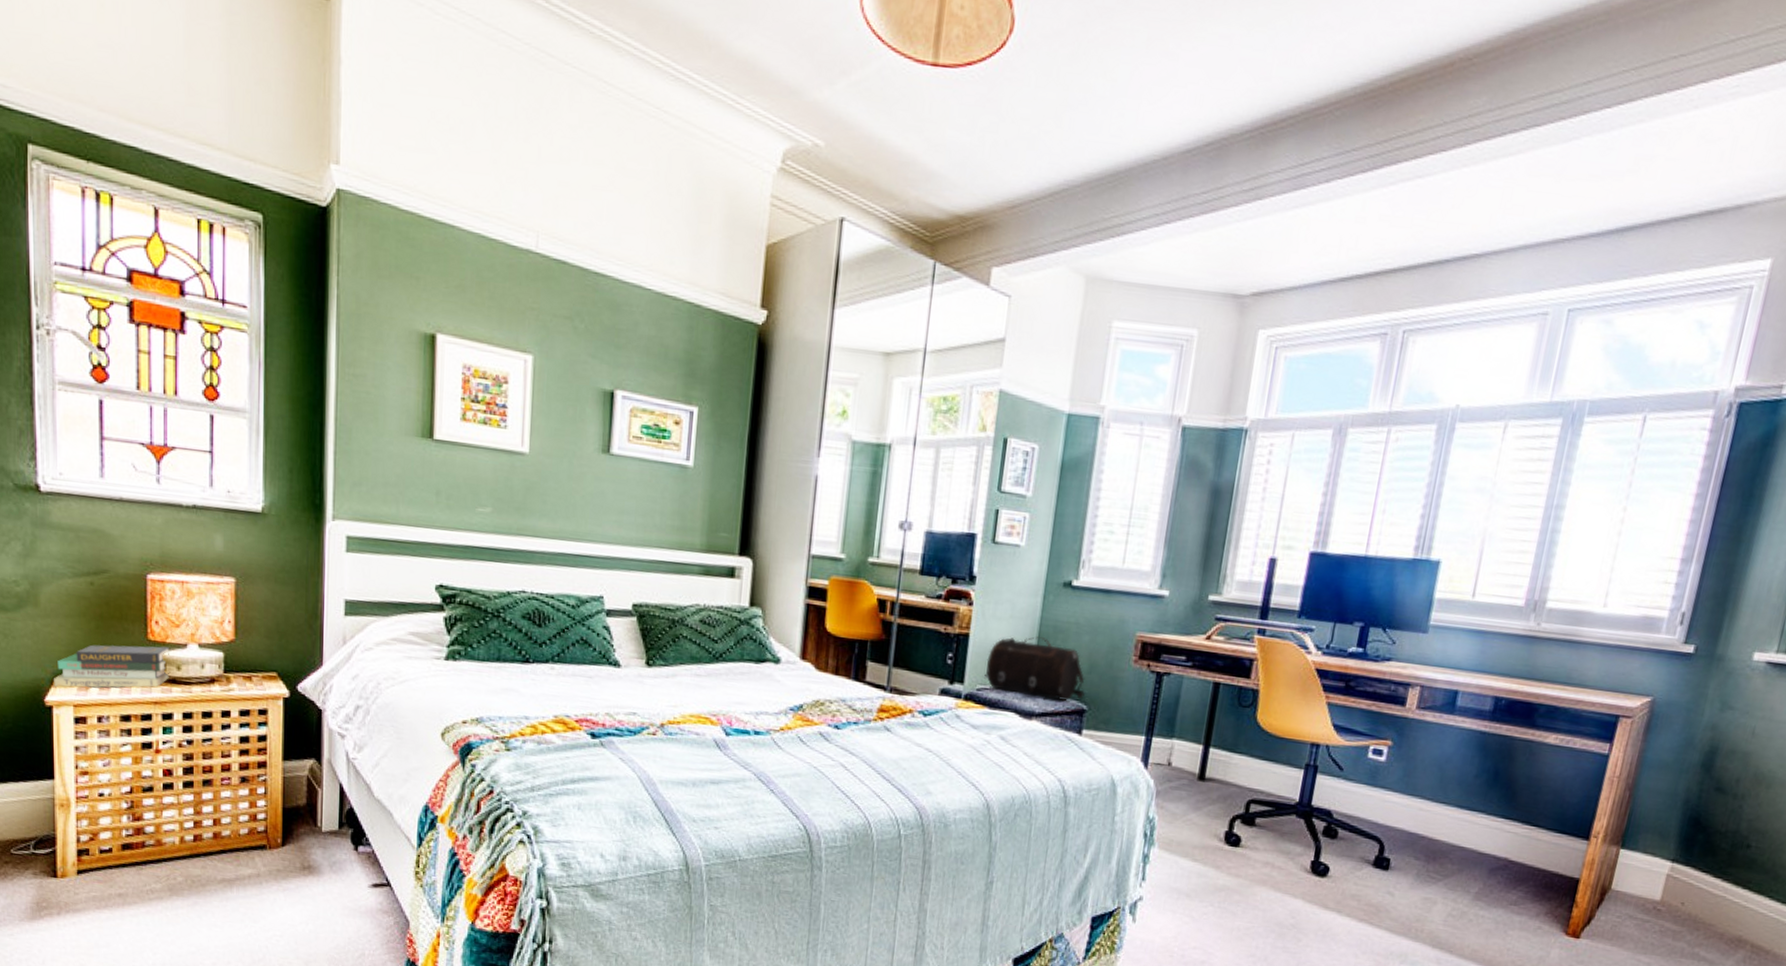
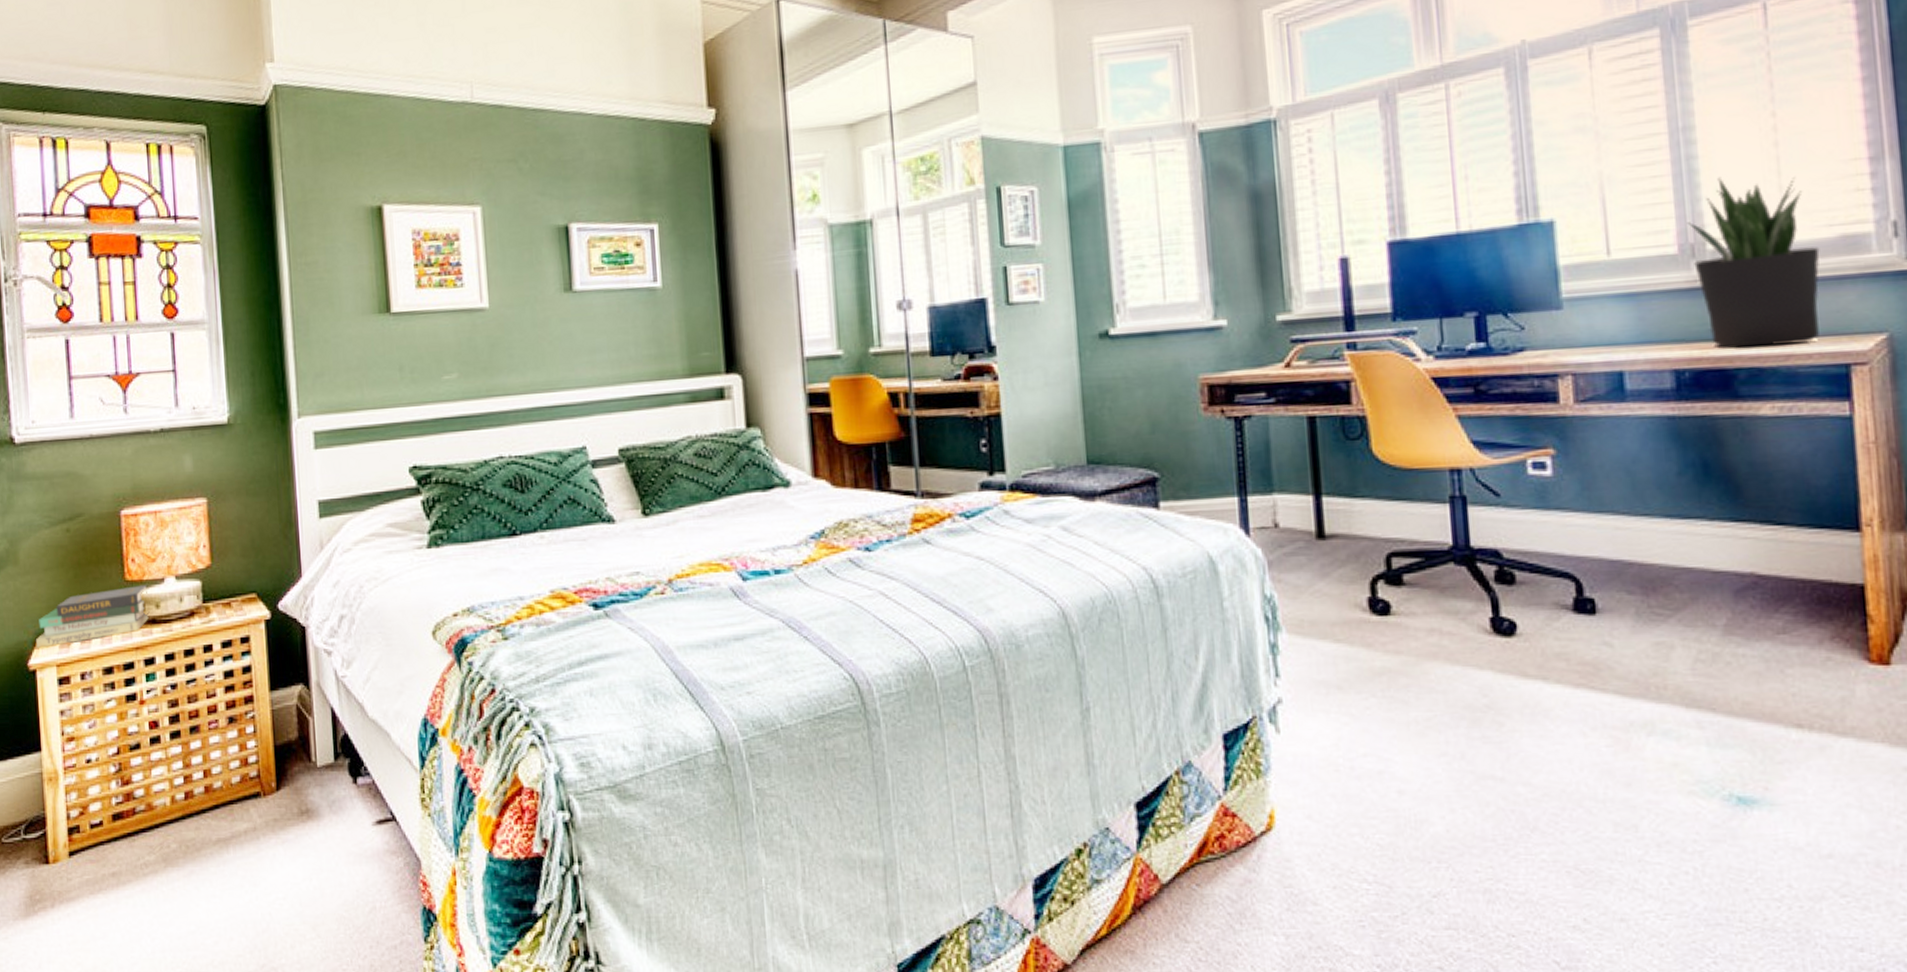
duffel bag: present [985,637,1085,702] -> none [1027,401,1152,473]
planter: none [1528,551,1626,694] -> present [1687,177,1820,349]

